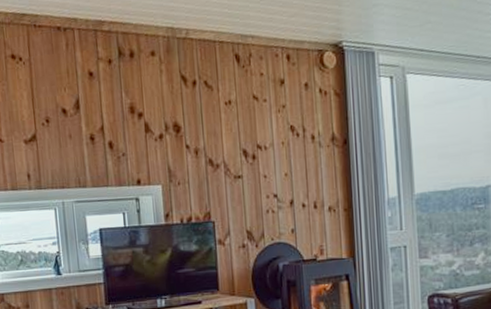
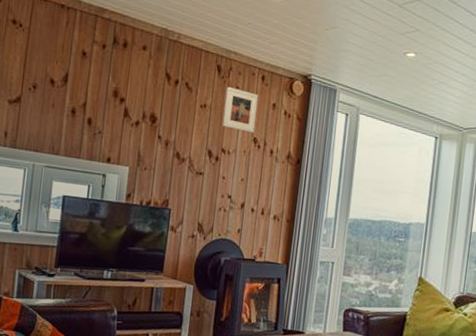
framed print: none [249,74,290,122] -> present [222,86,258,133]

